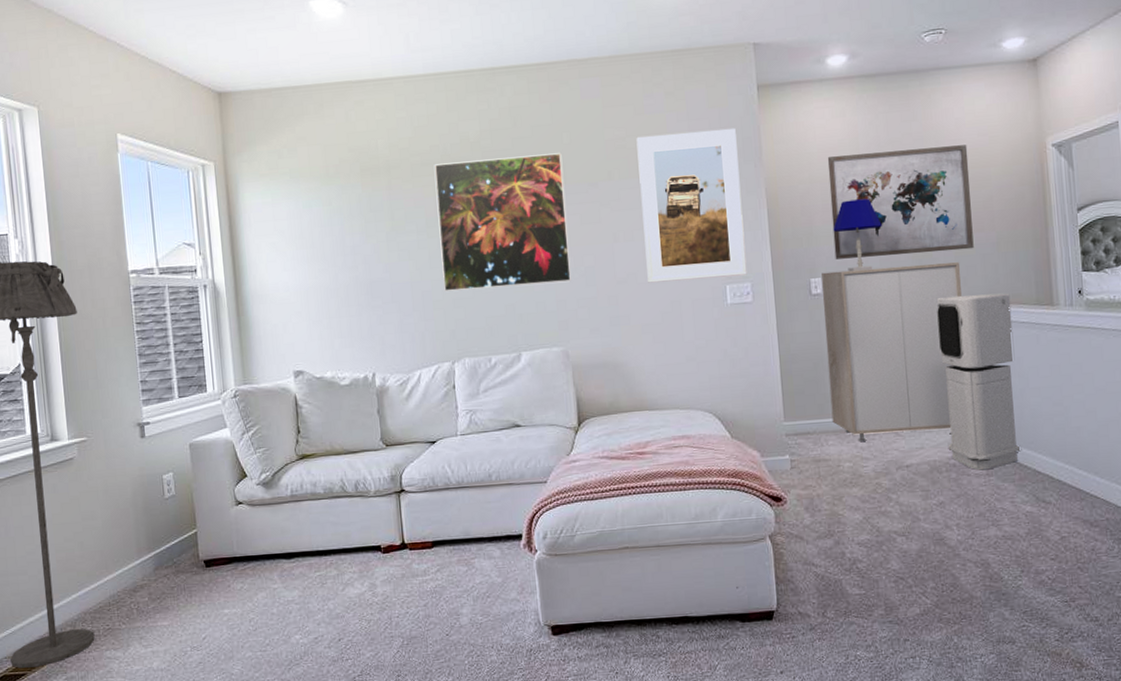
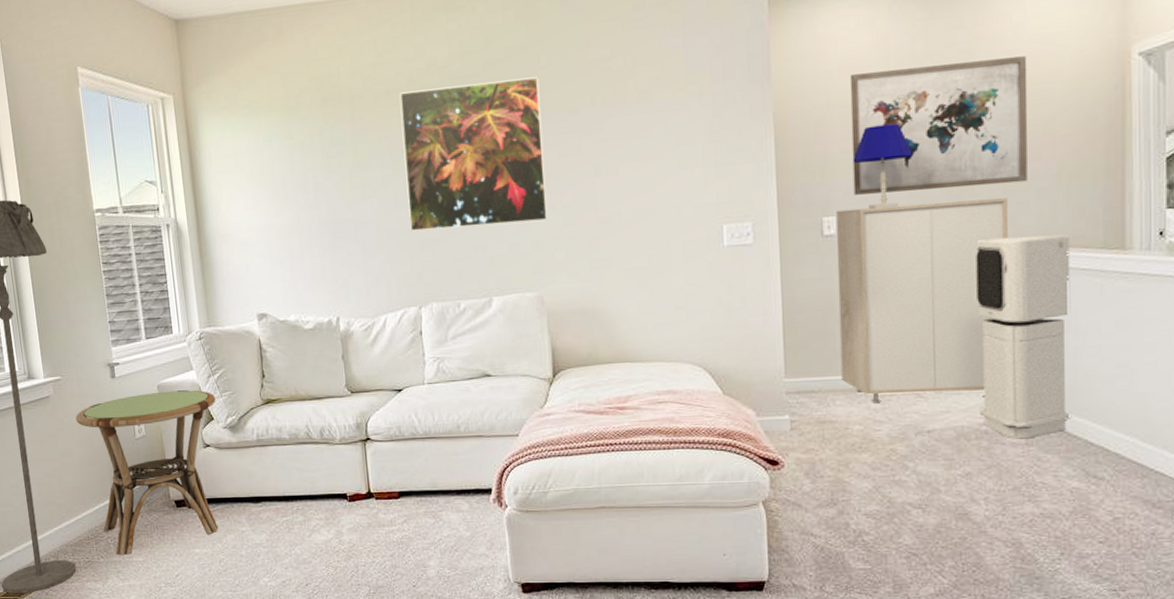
side table: none [101,447,250,621] -> present [76,390,219,556]
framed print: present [636,128,747,283] -> none [623,43,748,223]

